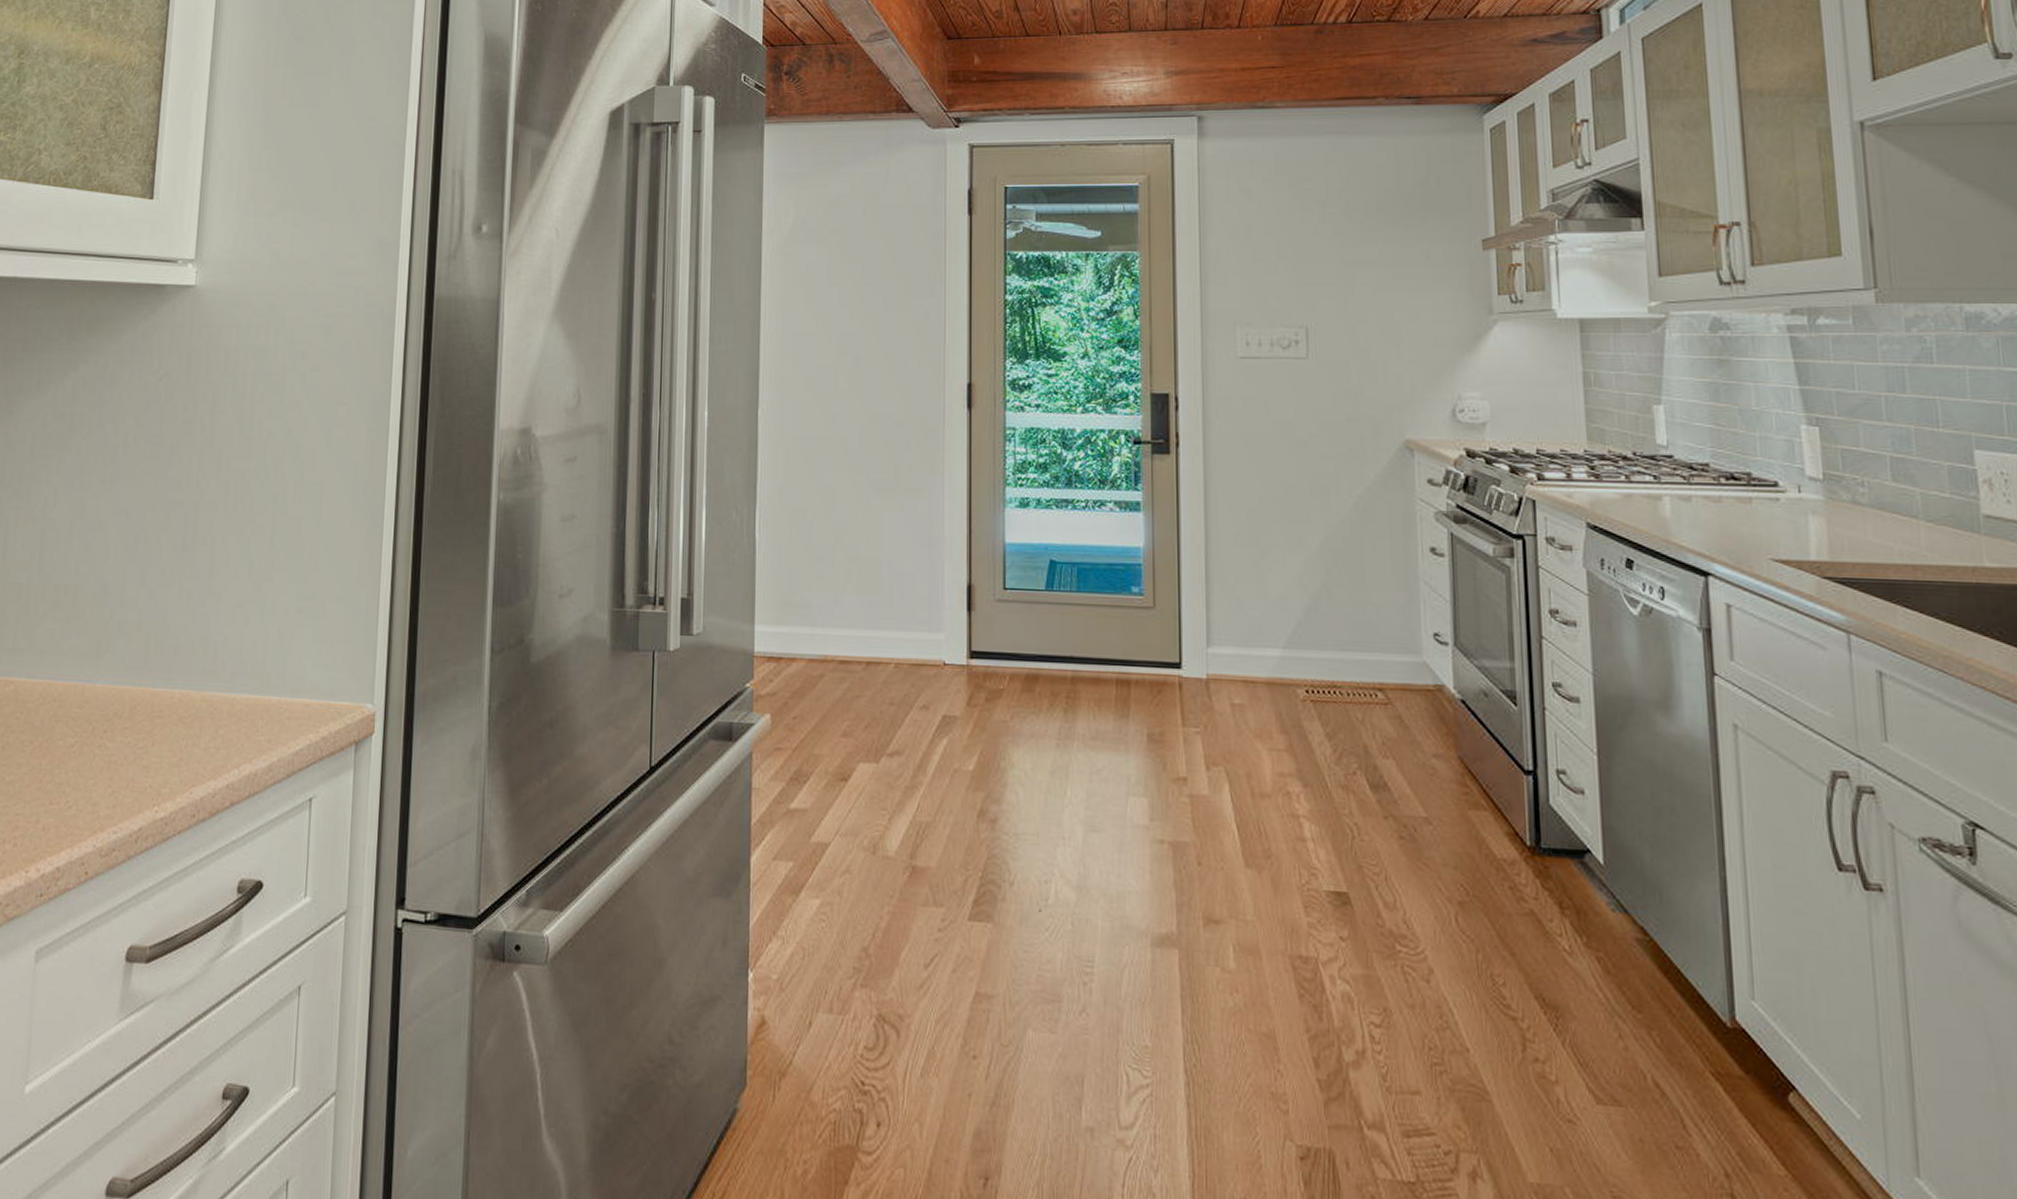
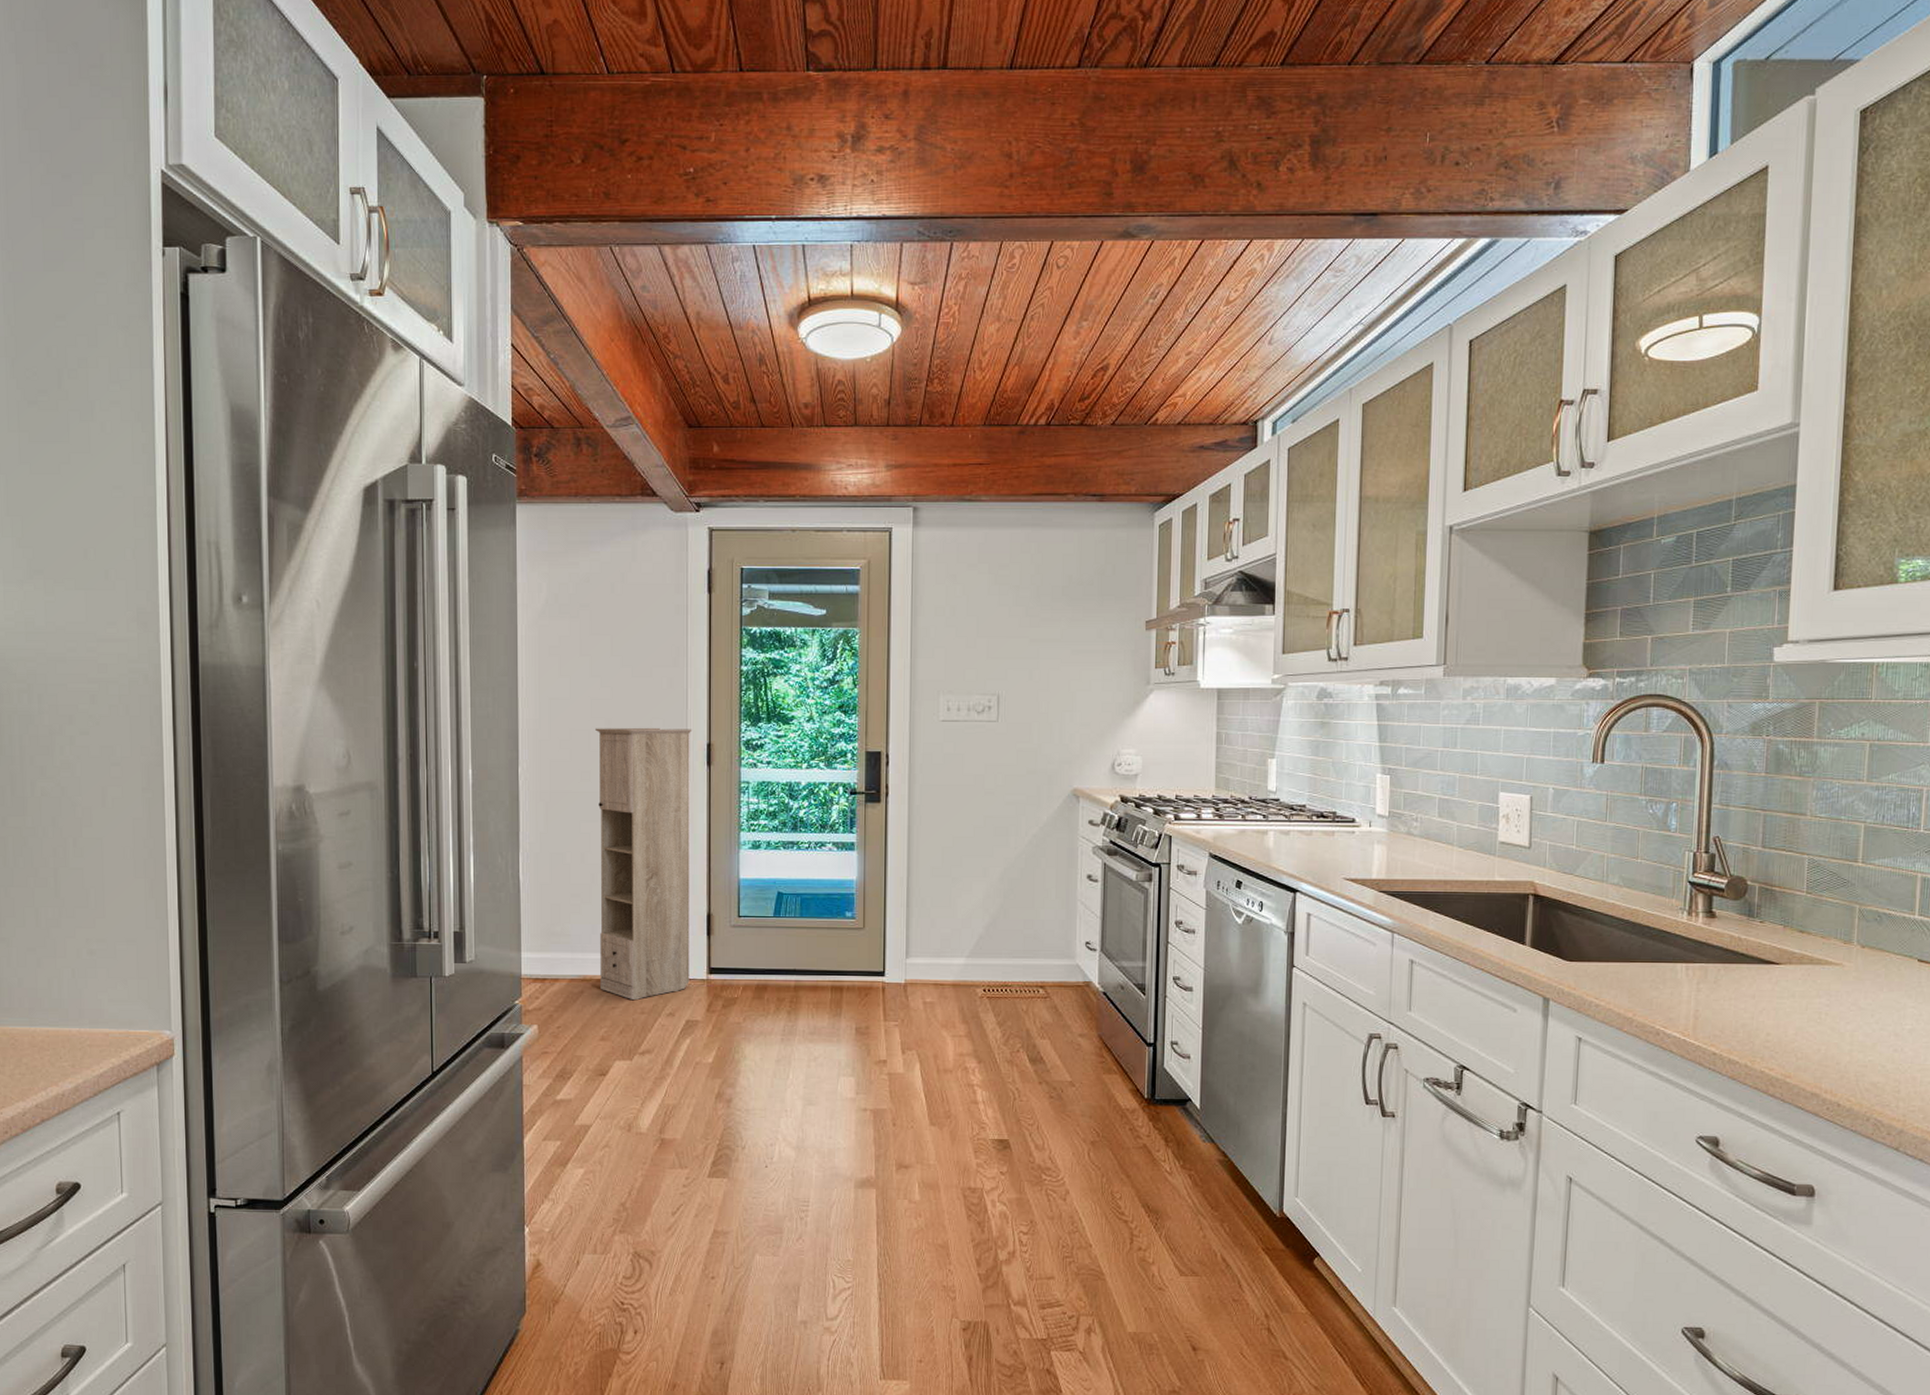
storage cabinet: none [843,364,951,687] -> present [595,727,692,1000]

